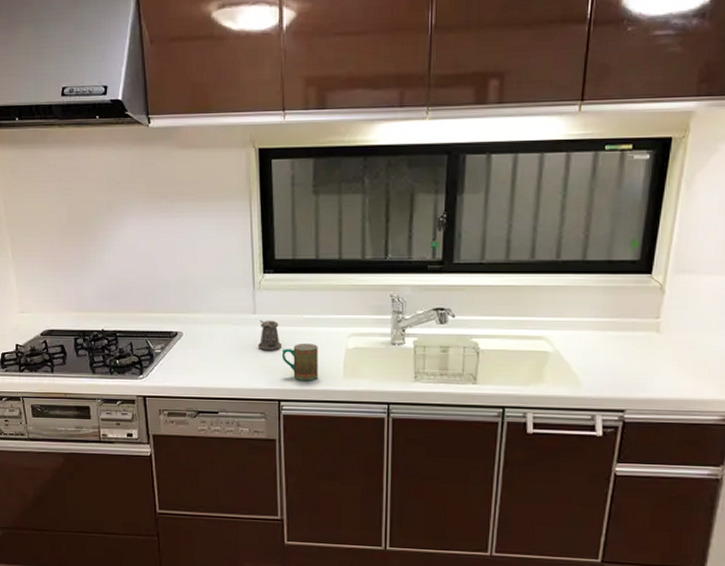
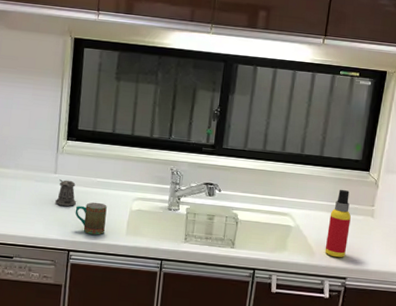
spray bottle: none [594,300,628,386] -> present [325,189,351,258]

